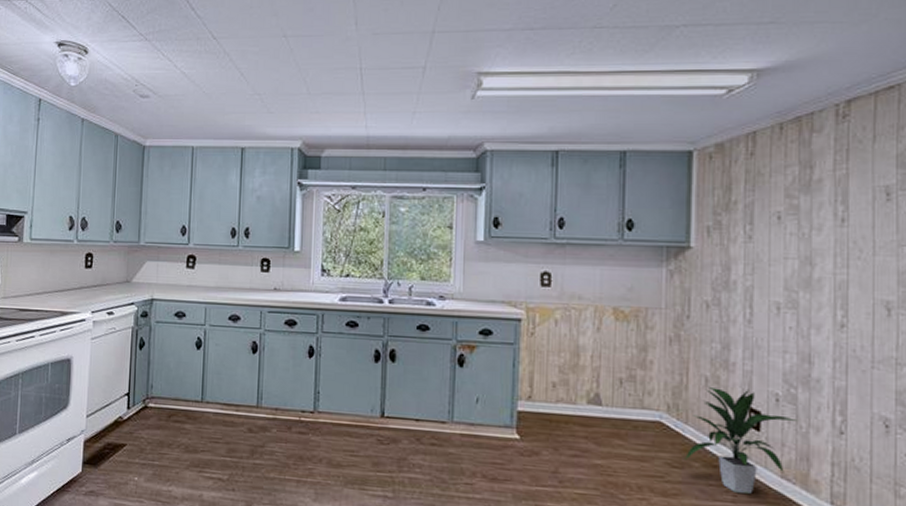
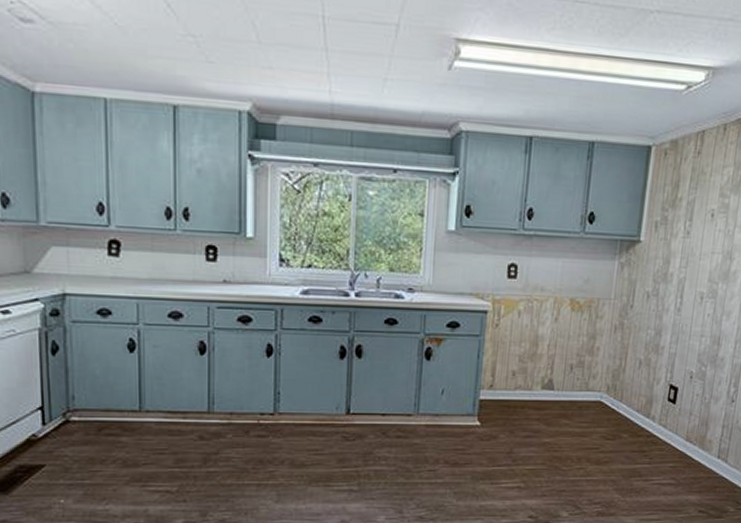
indoor plant: present [685,386,798,494] -> none [617,368,704,456]

